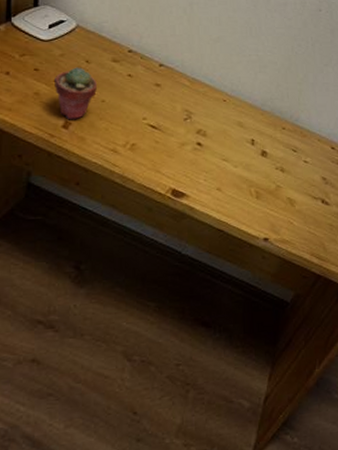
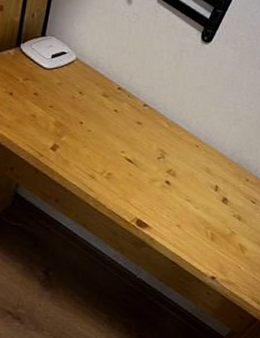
potted succulent: present [55,67,98,119] -> none [49,96,87,144]

